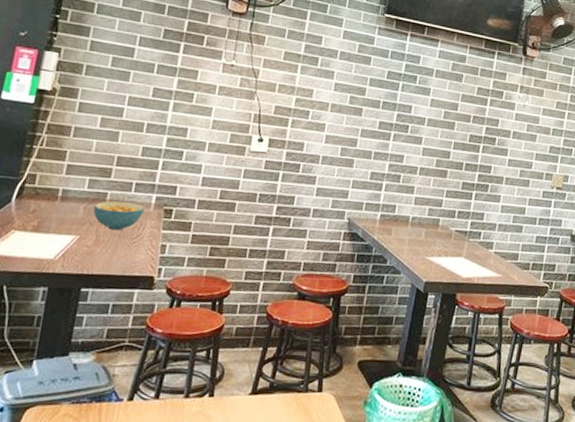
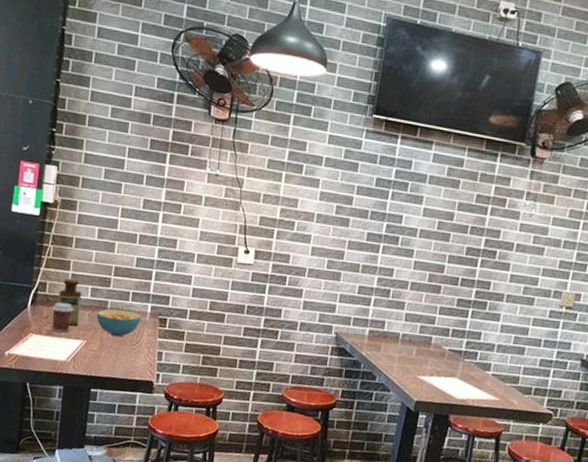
coffee cup: none [40,195,68,228] -> present [52,302,74,333]
bottle: none [48,168,78,221] -> present [57,277,82,327]

